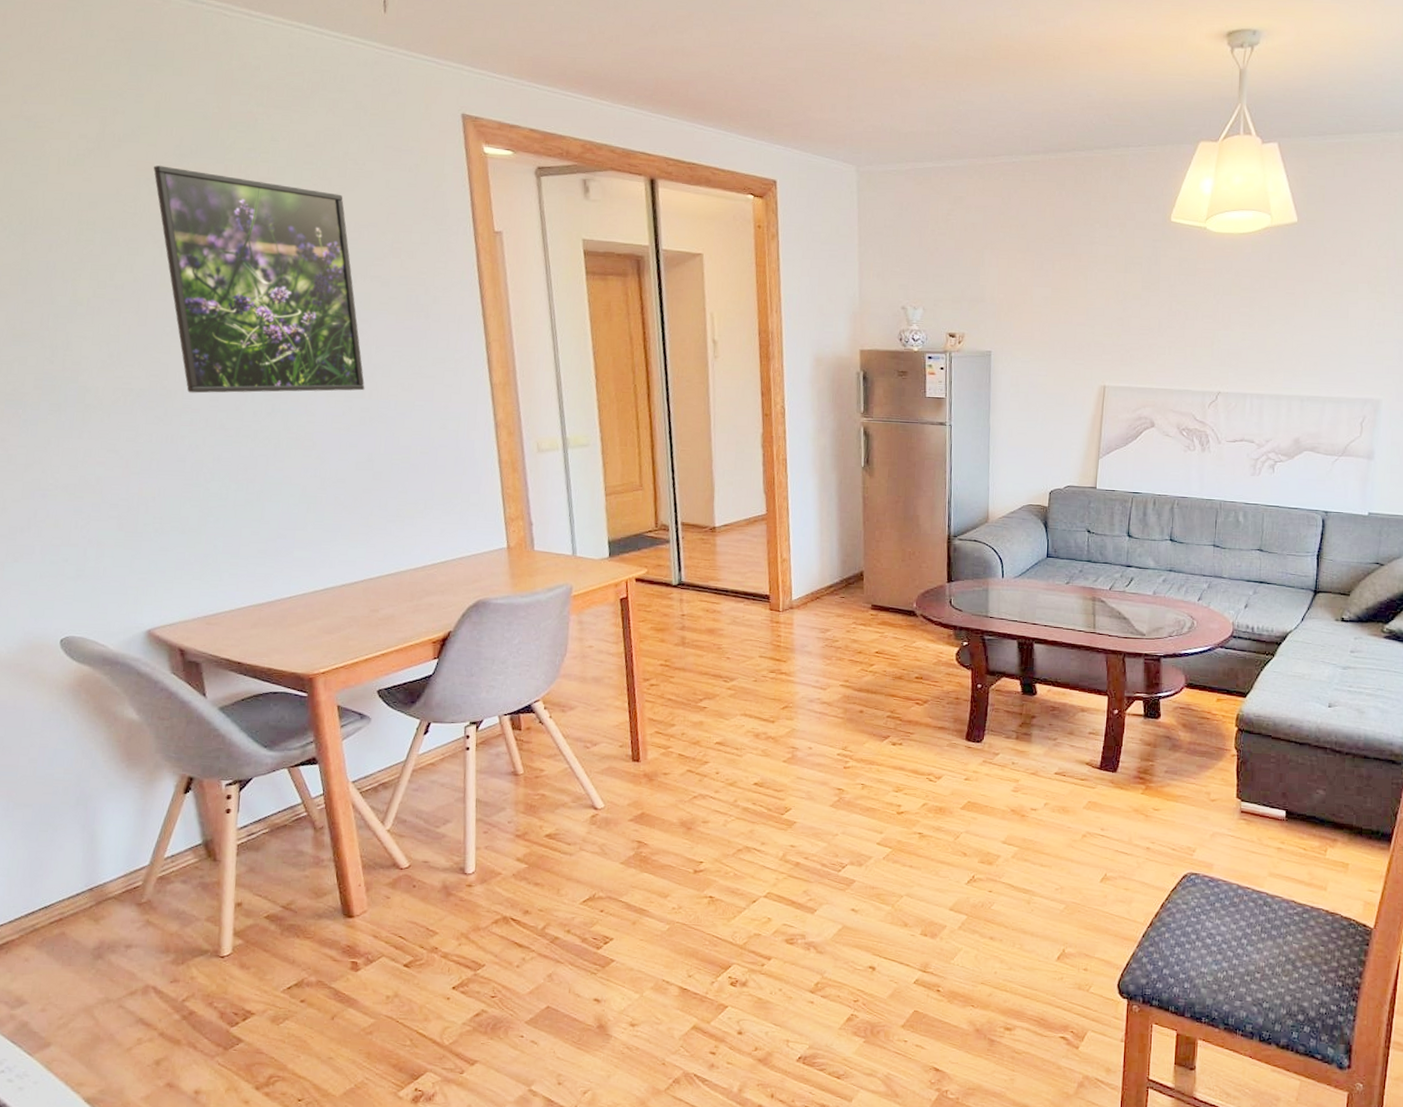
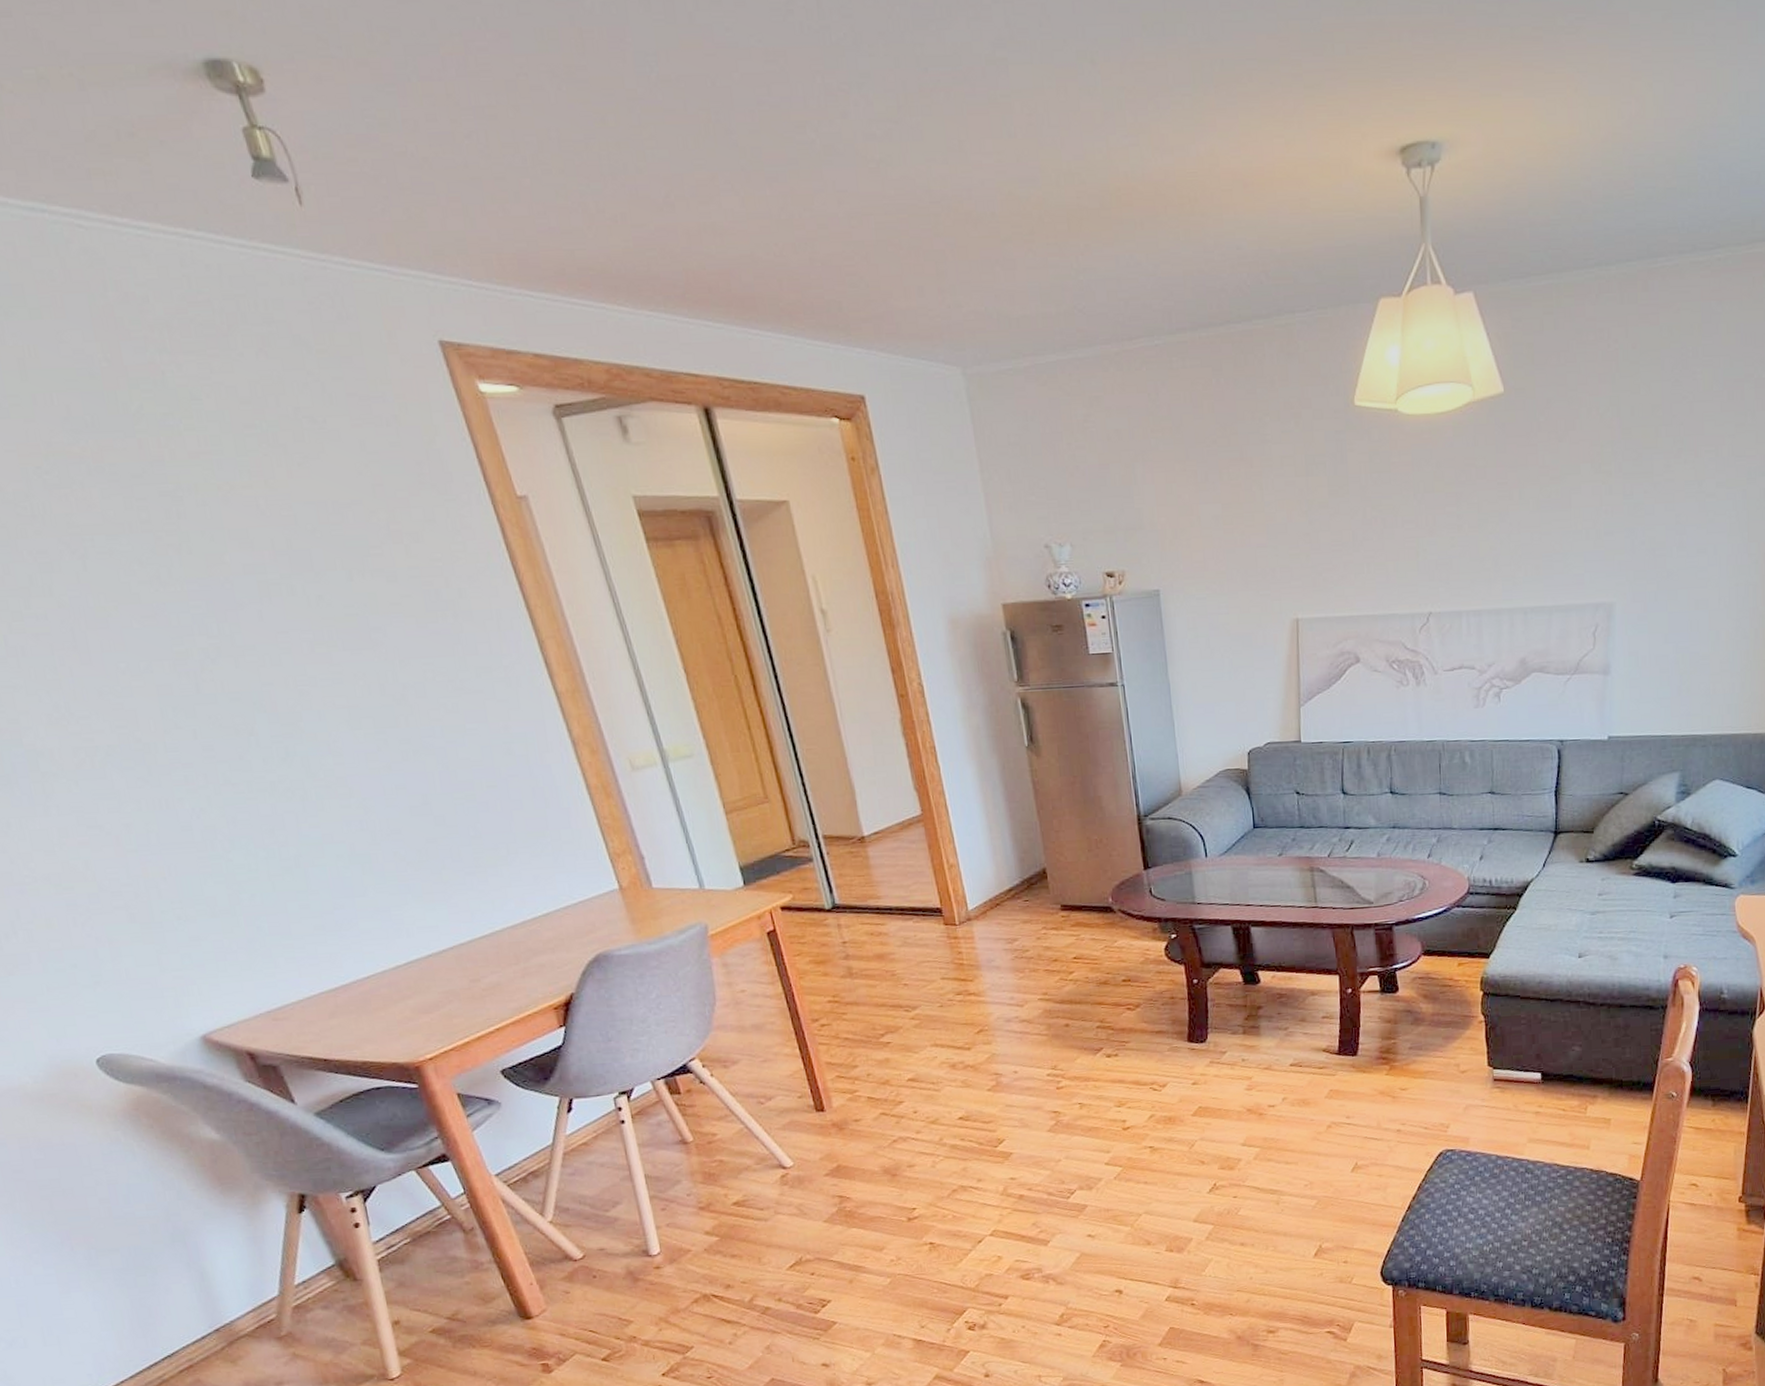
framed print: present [153,165,365,393] -> none [41,447,398,744]

